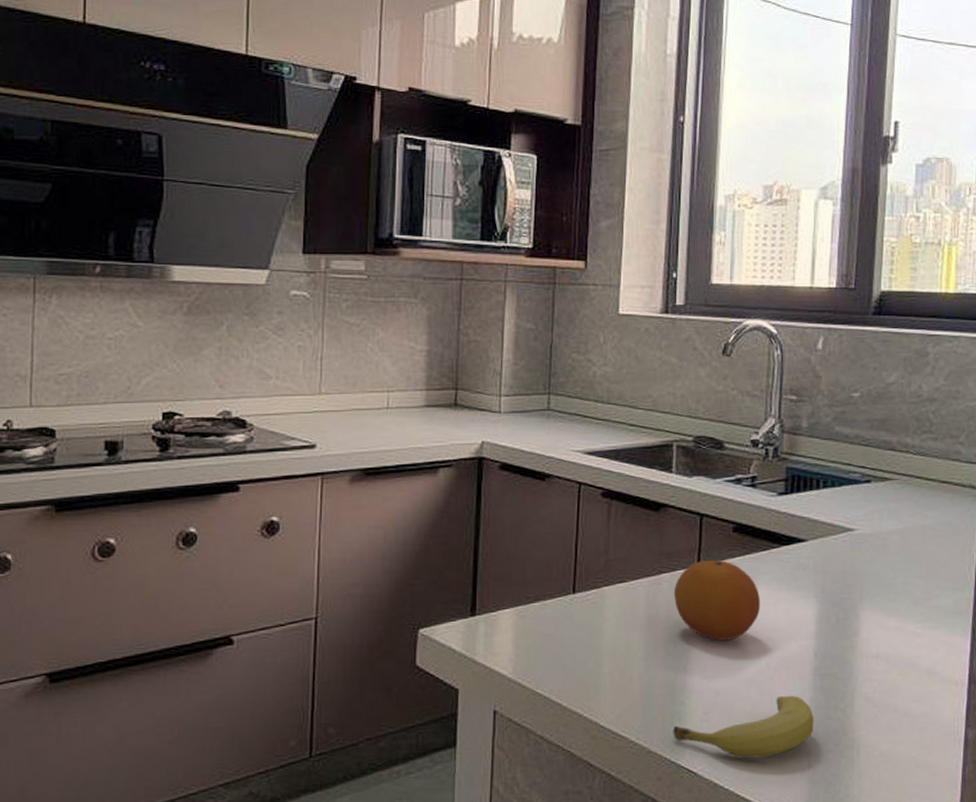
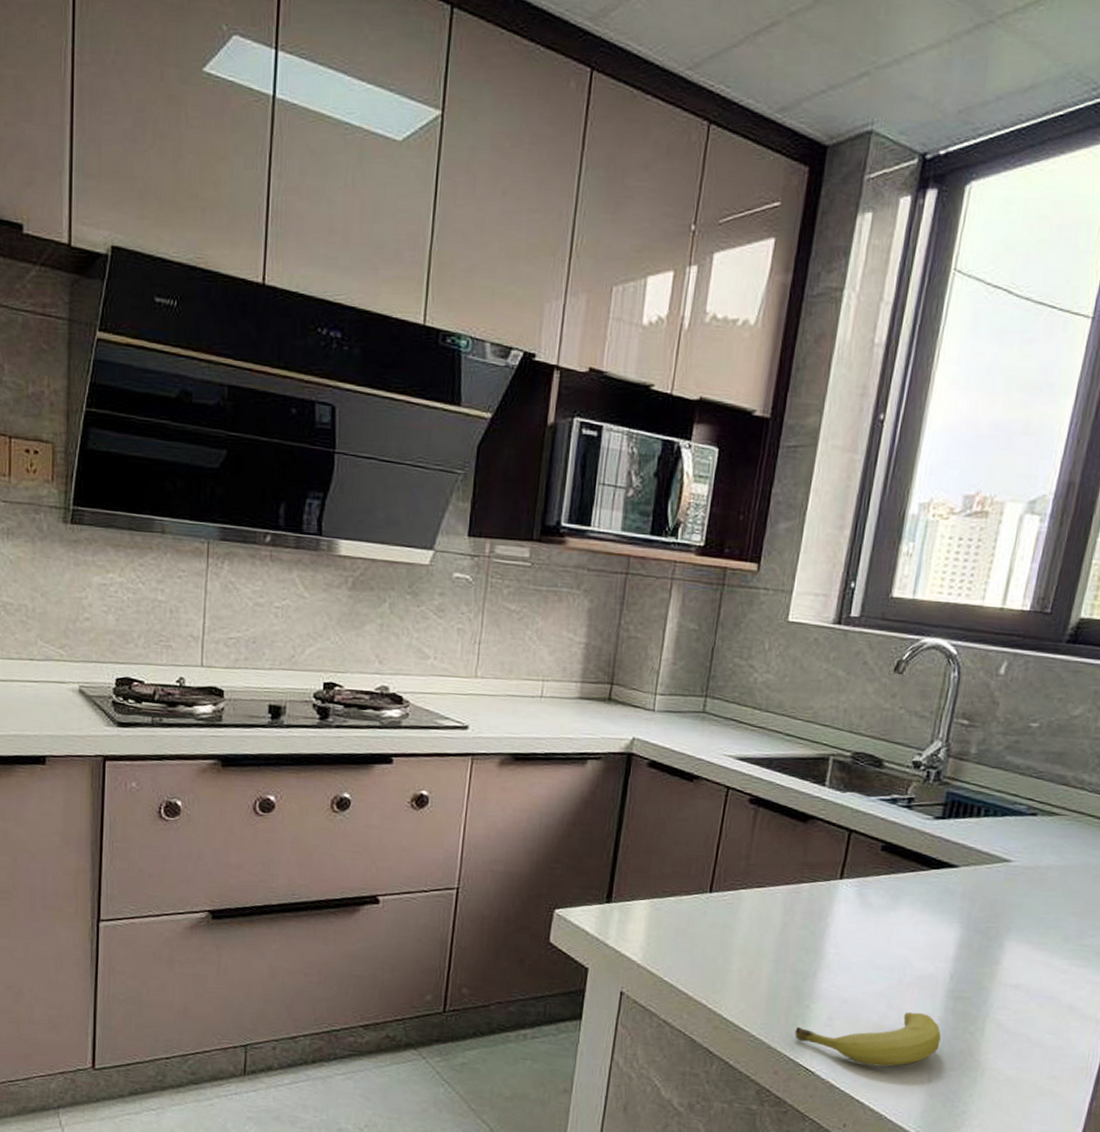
fruit: present [674,560,761,641] -> none [812,875,902,954]

